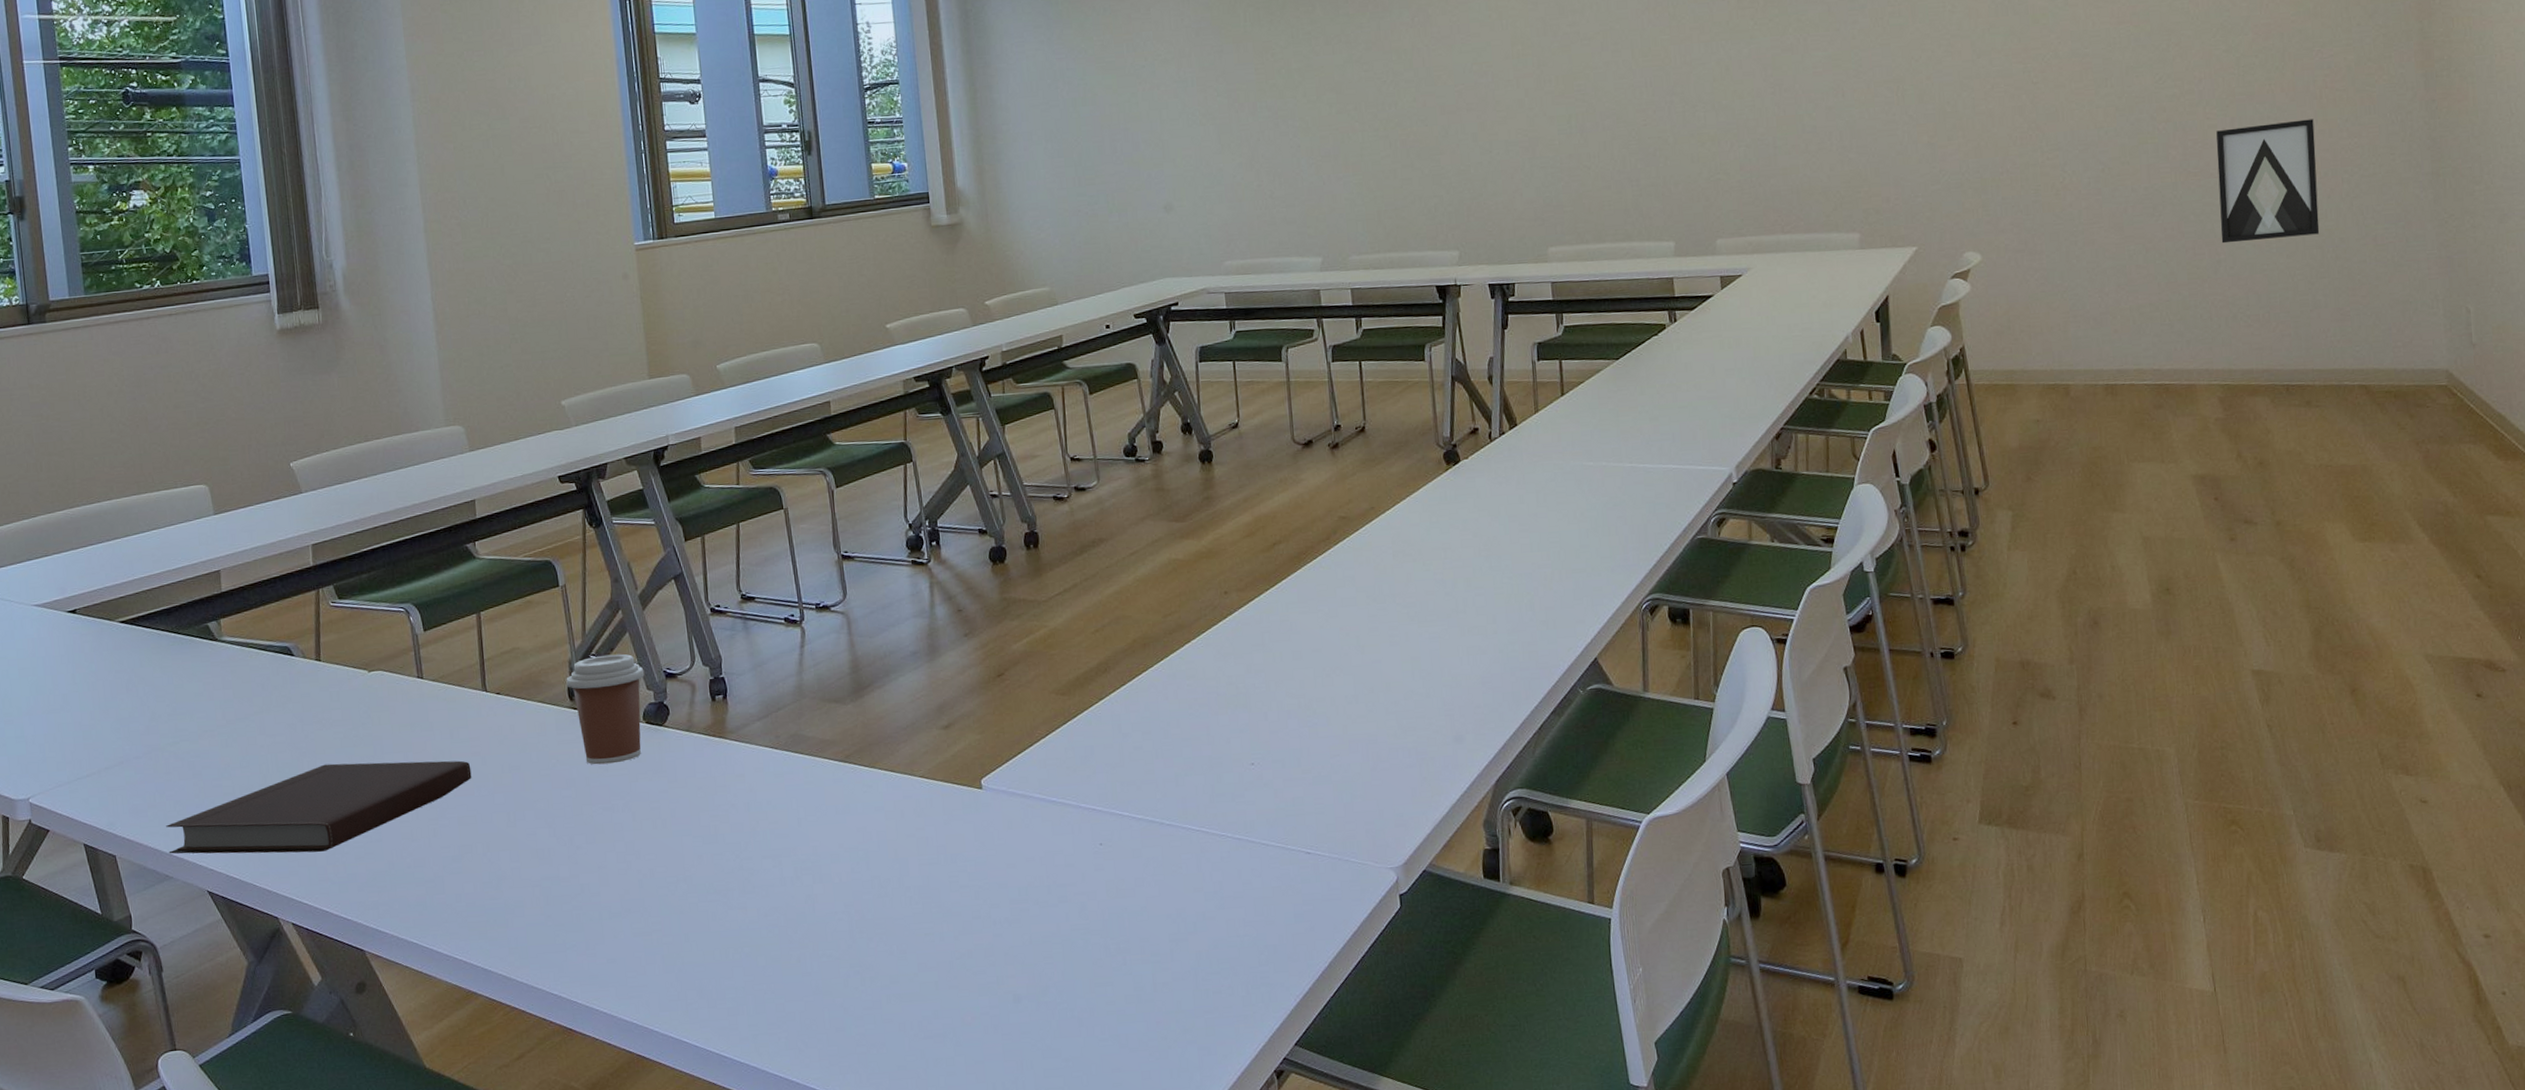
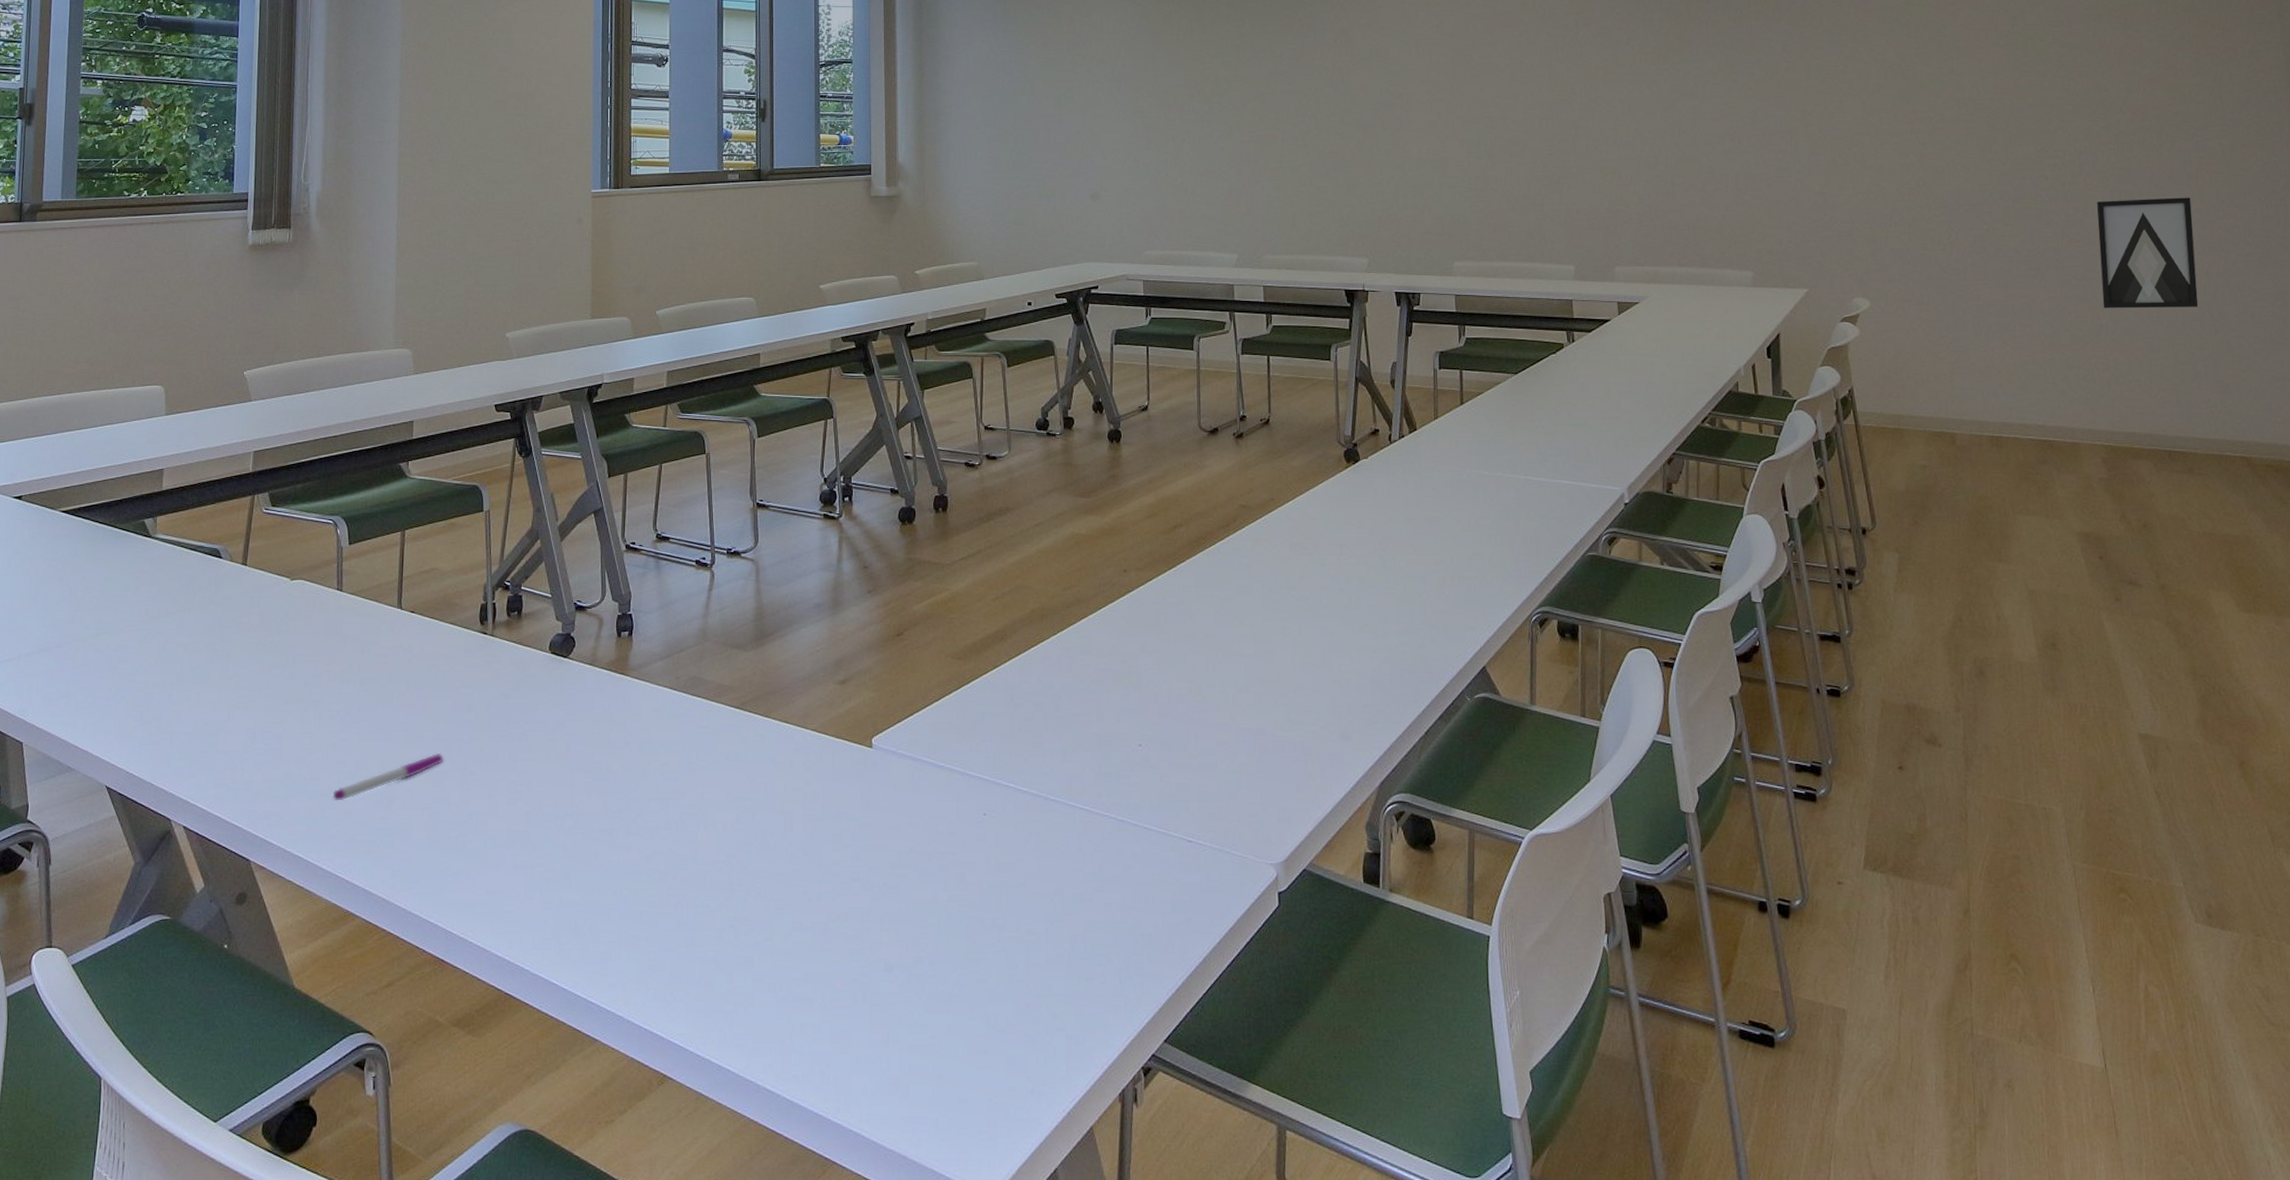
notebook: present [166,760,472,854] -> none [74,668,377,756]
pen: none [439,830,549,886] -> present [332,752,444,801]
coffee cup: present [566,654,645,765] -> none [479,582,555,691]

